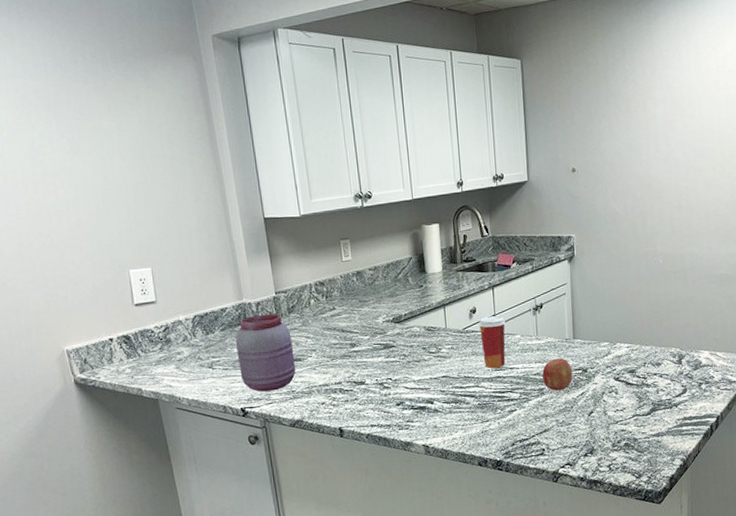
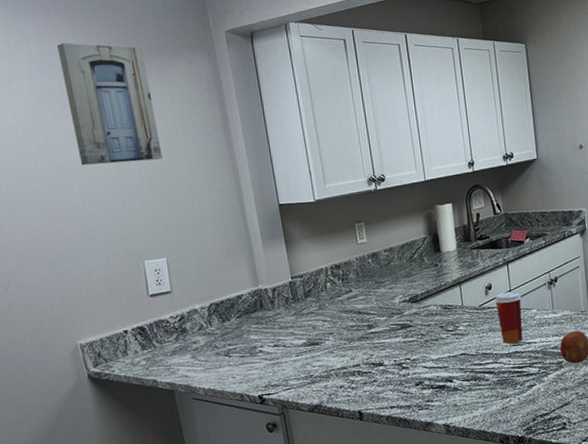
wall art: none [42,42,147,170] -> present [57,43,162,165]
jar: present [235,314,296,392] -> none [251,298,313,378]

